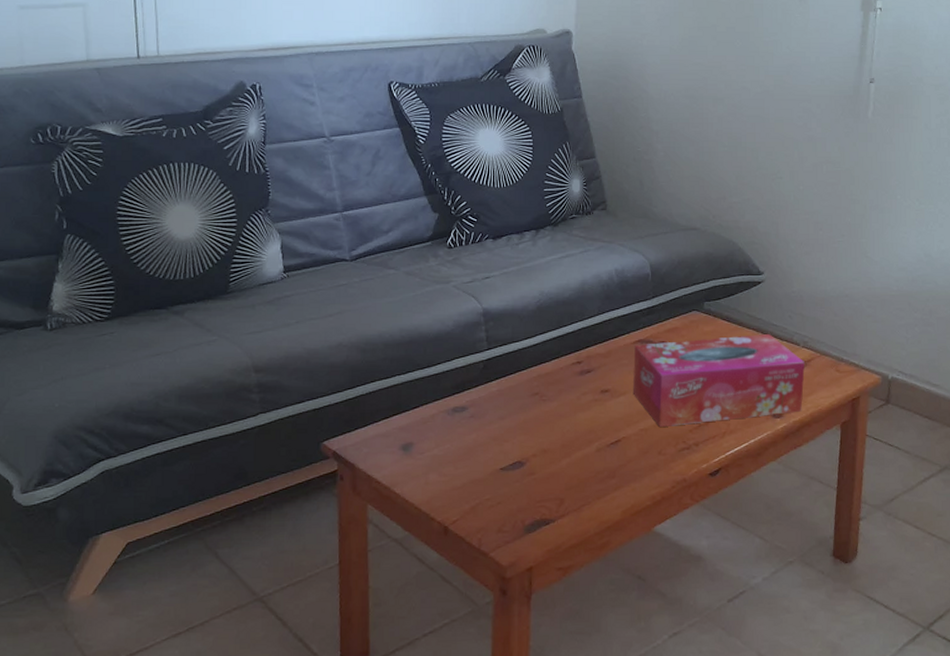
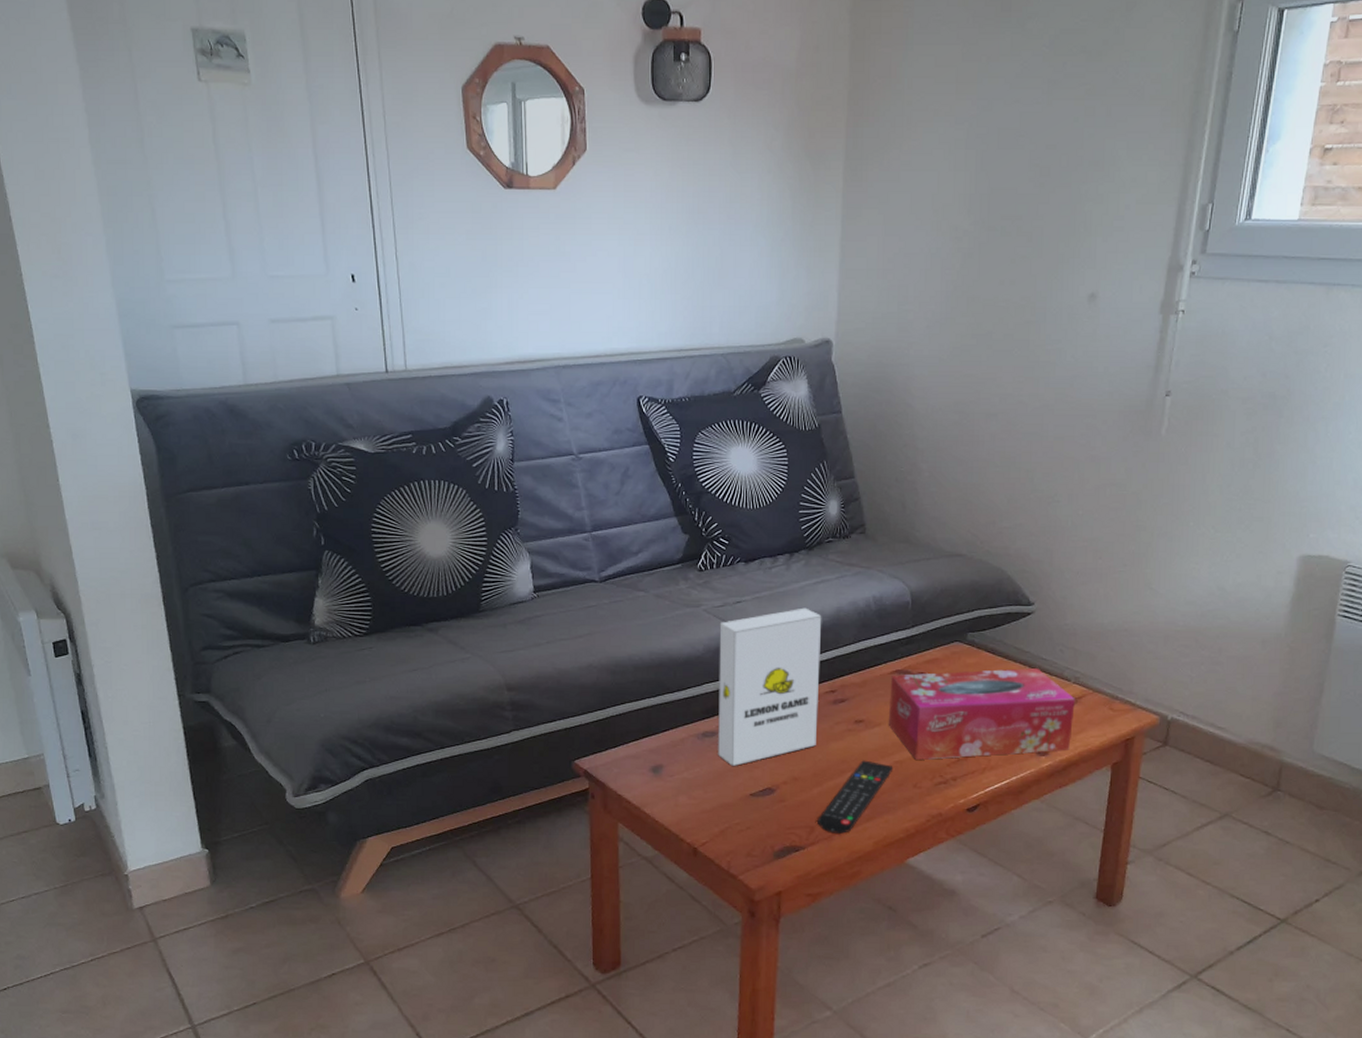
board game: none [468,281,568,441] -> present [718,607,822,766]
remote control: none [567,429,639,504] -> present [817,760,893,834]

